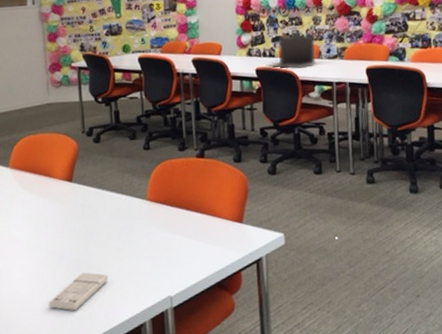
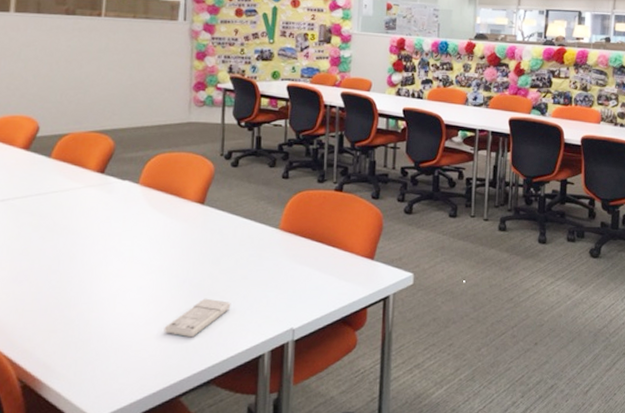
laptop computer: present [266,34,316,70] -> none [413,78,463,114]

